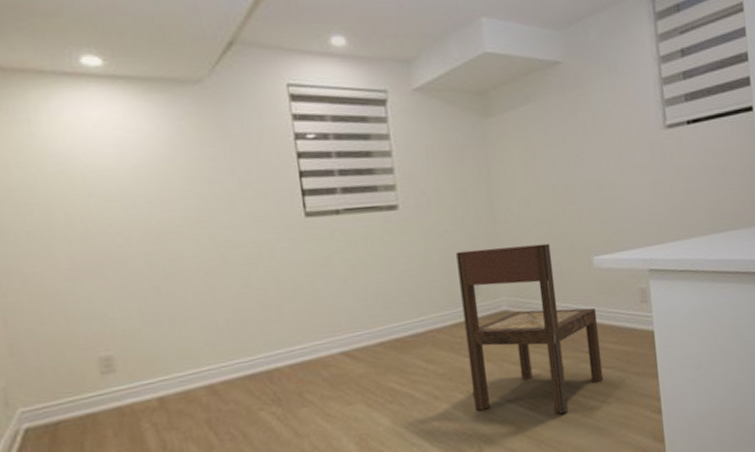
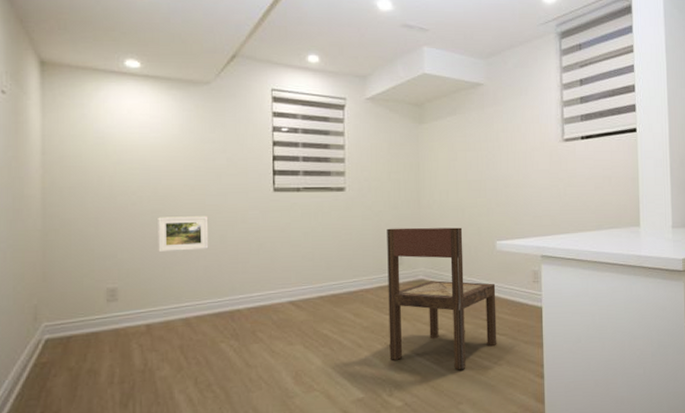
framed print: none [155,254,229,307] -> present [158,216,209,253]

